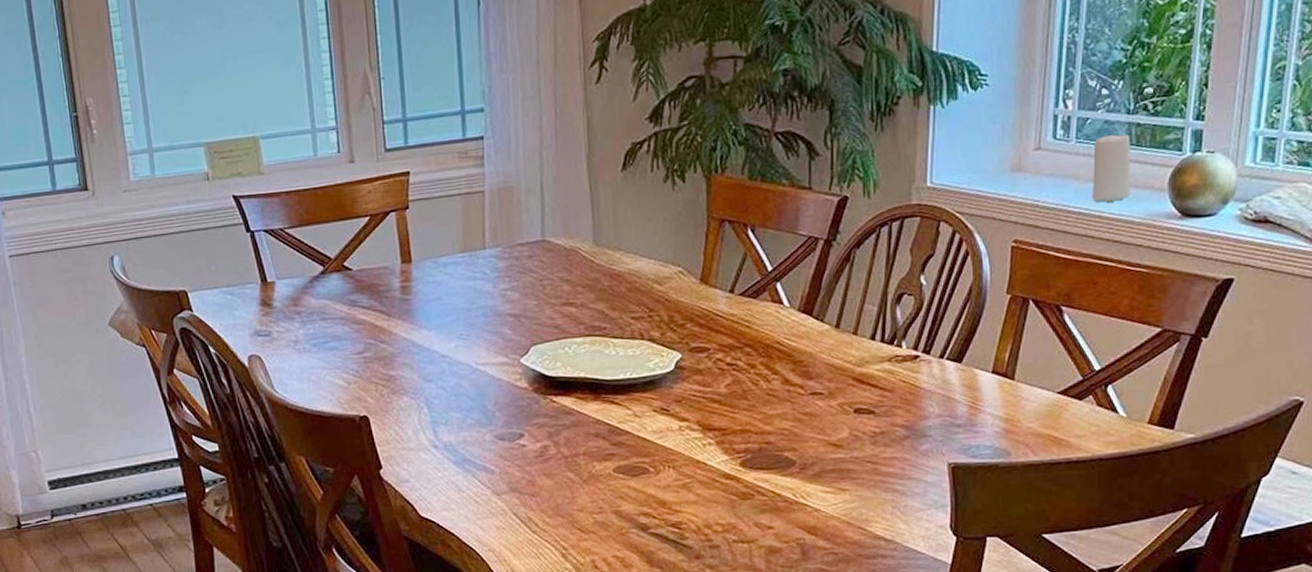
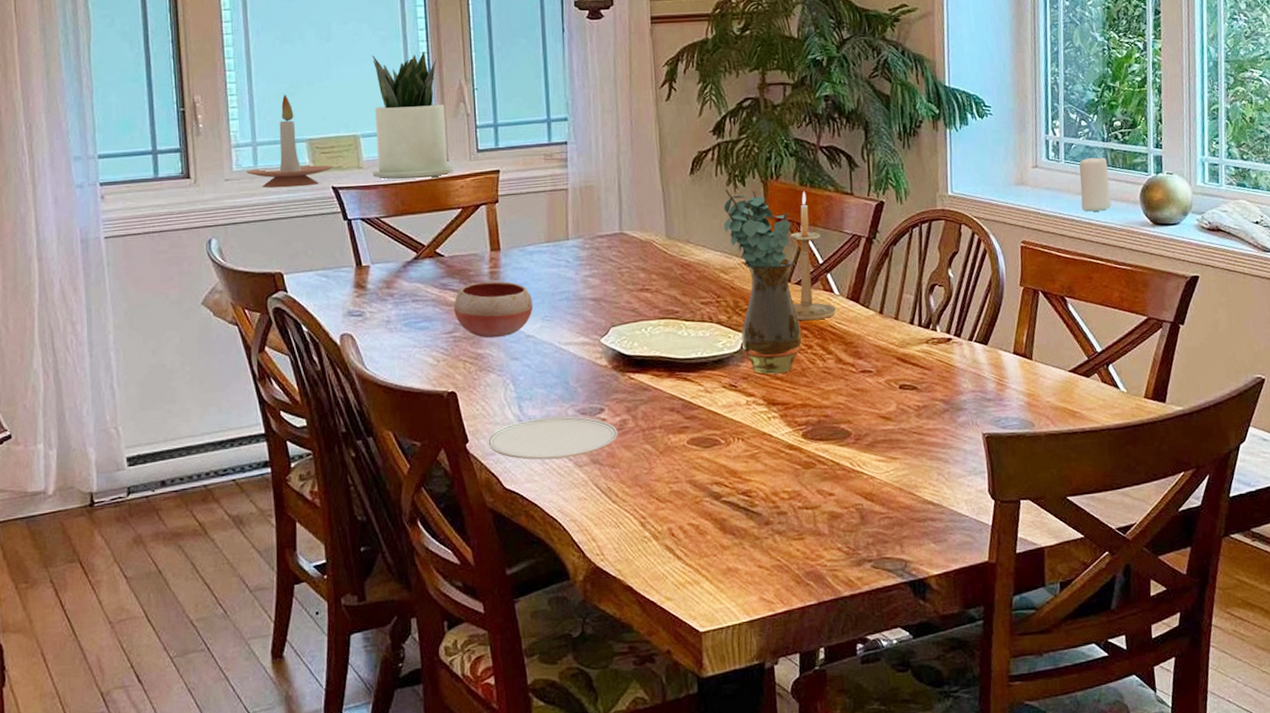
candle holder: none [143,92,233,199] -> present [245,94,333,189]
planter: none [268,37,362,186] -> present [371,52,456,179]
bowl: none [364,296,448,359] -> present [454,281,533,338]
plate: none [401,442,538,488] -> present [486,416,618,460]
vase: none [659,187,745,397] -> present [723,189,802,374]
candlestick: none [735,186,786,337] -> present [790,191,837,321]

